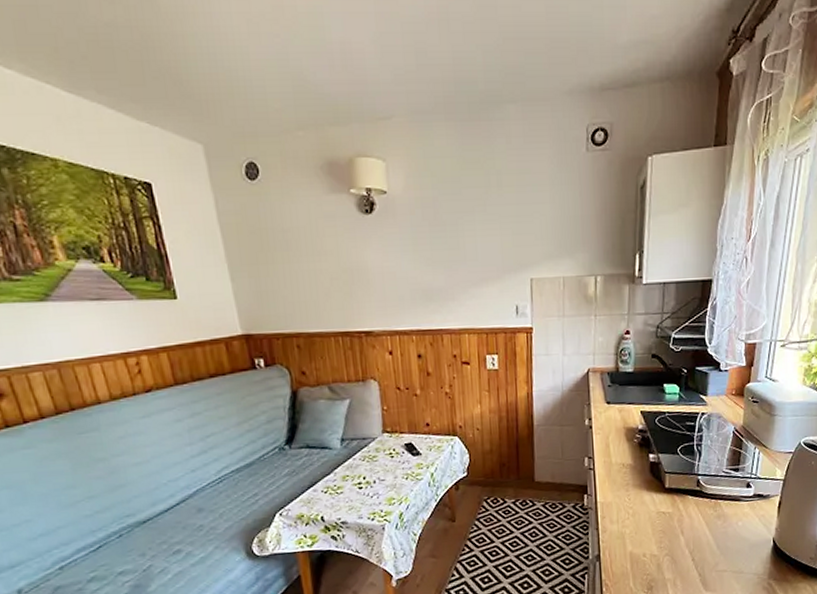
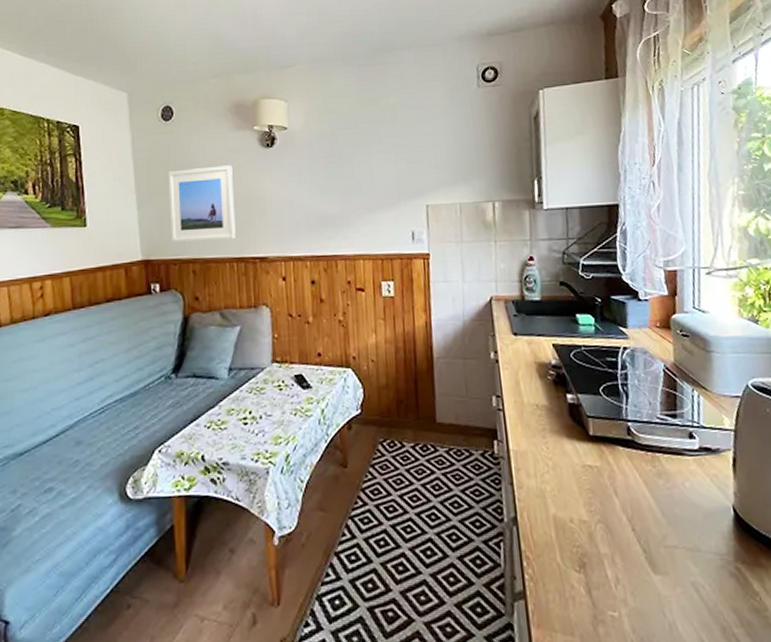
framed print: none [260,233,339,316] -> present [168,165,236,242]

